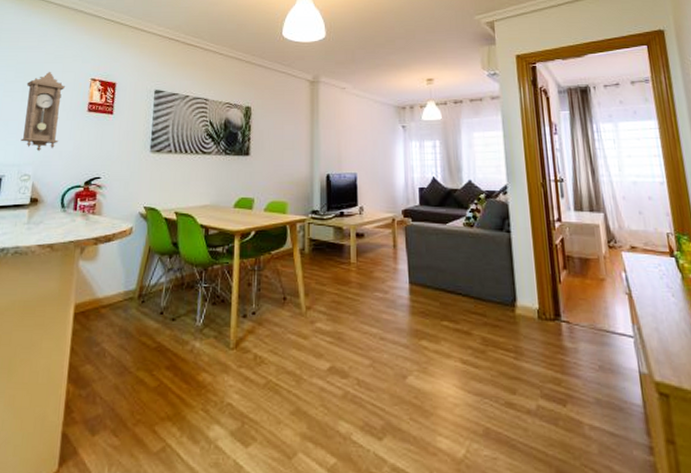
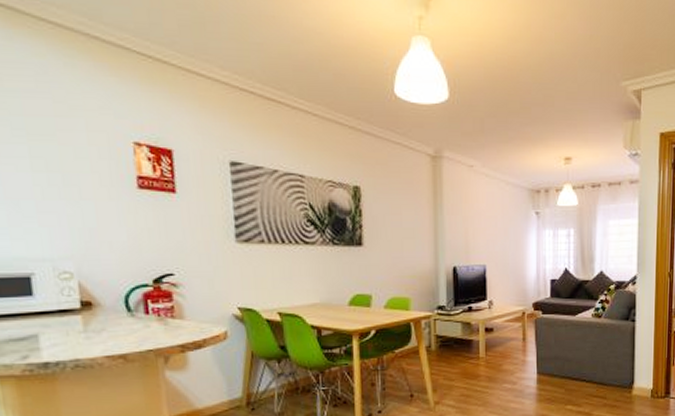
pendulum clock: present [20,72,66,152] -> none [33,130,104,242]

